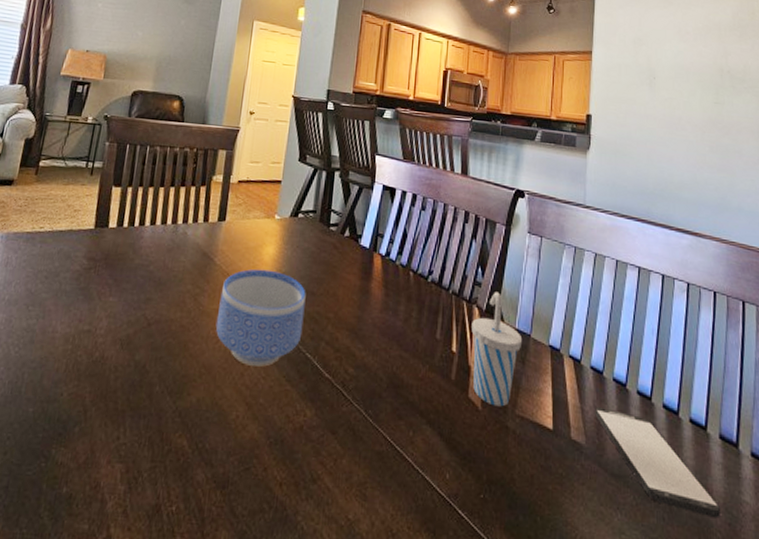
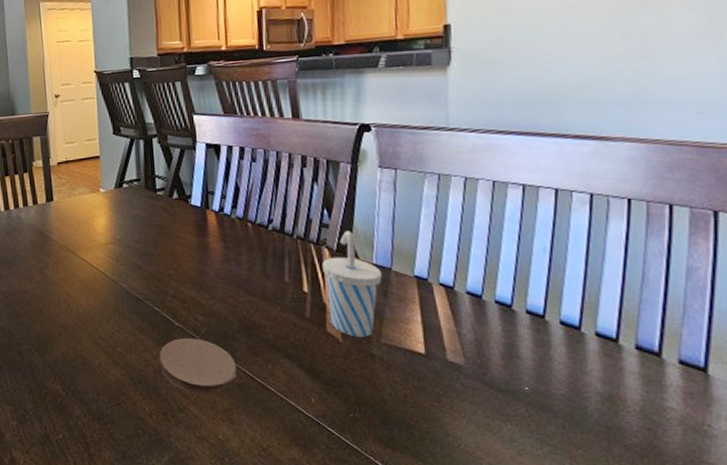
bowl: present [215,269,306,367] -> none [63,239,147,322]
coaster: none [300,392,378,464] -> present [159,338,237,395]
smartphone: present [595,407,720,519] -> none [474,329,636,424]

